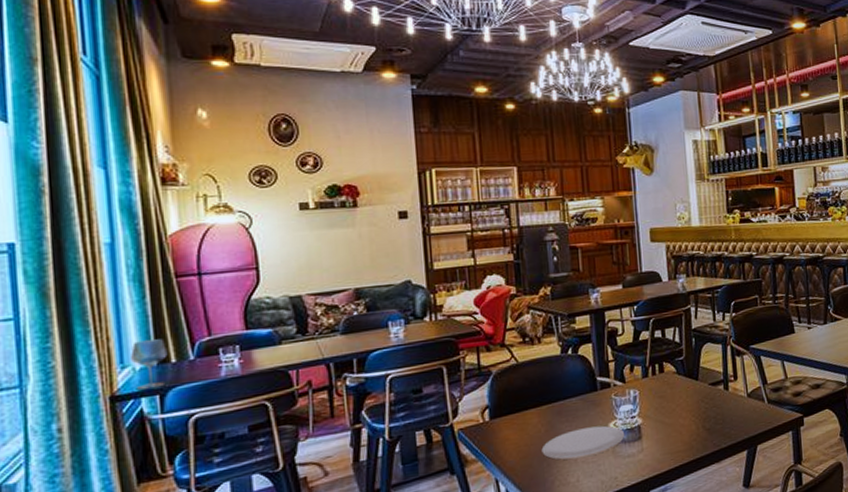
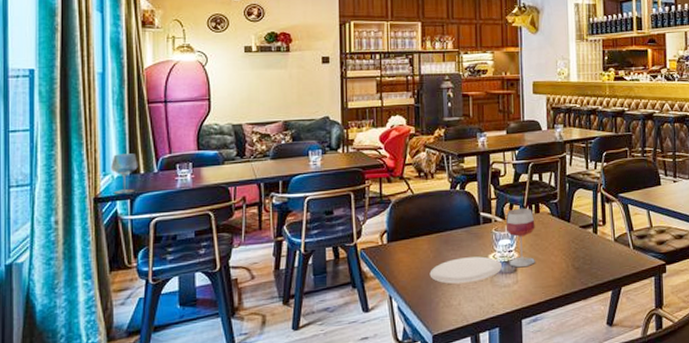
wineglass: none [626,368,662,435] -> present [505,208,535,268]

